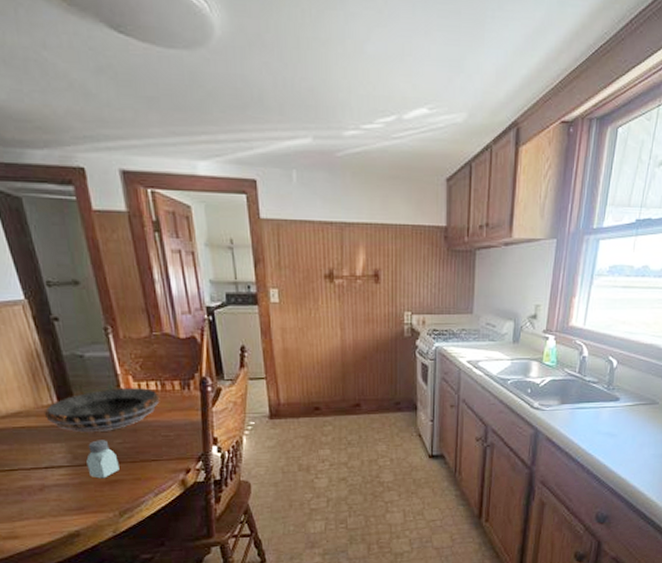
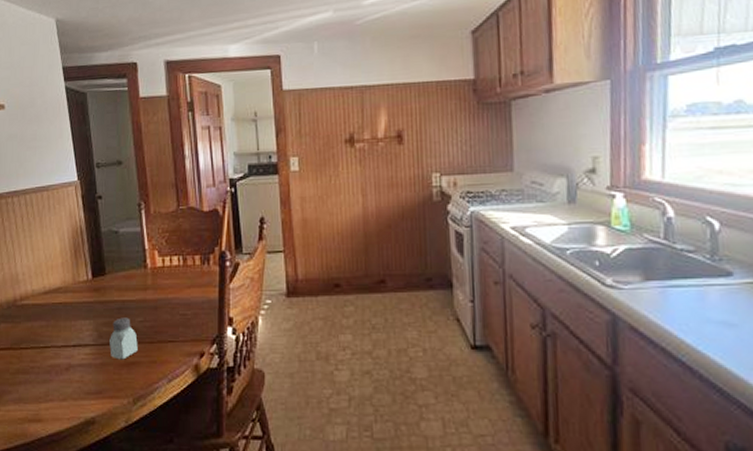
decorative bowl: present [44,388,160,433] -> none [79,263,181,310]

